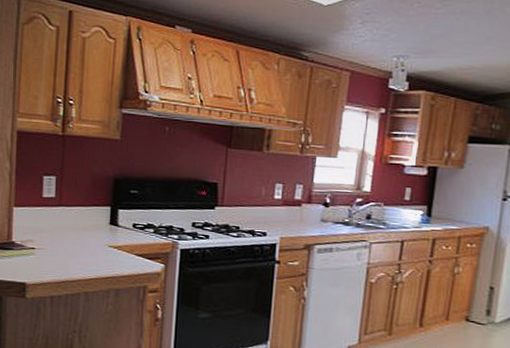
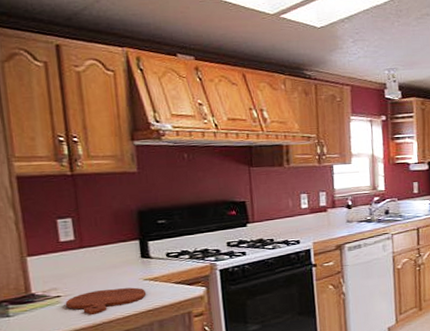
cutting board: none [37,249,109,272] -> present [65,287,147,316]

